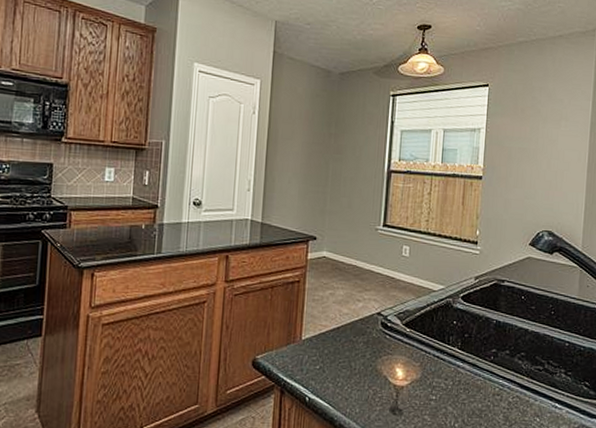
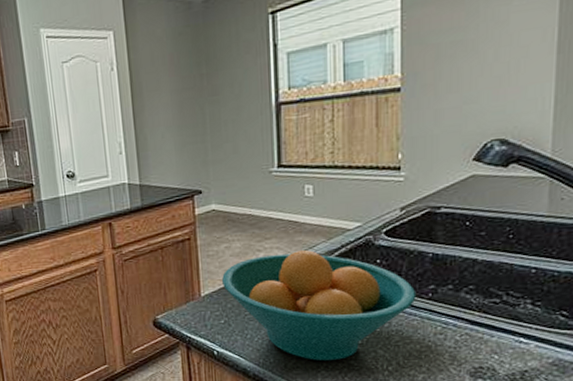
fruit bowl: none [323,305,482,415] -> present [222,250,417,361]

